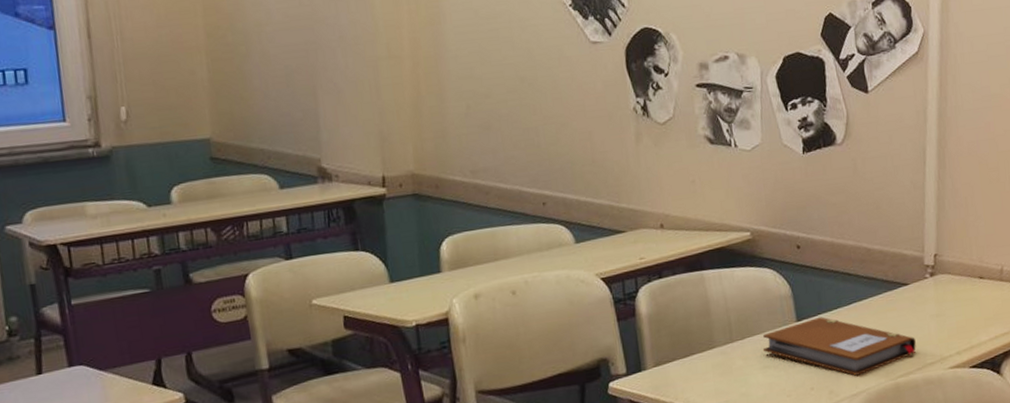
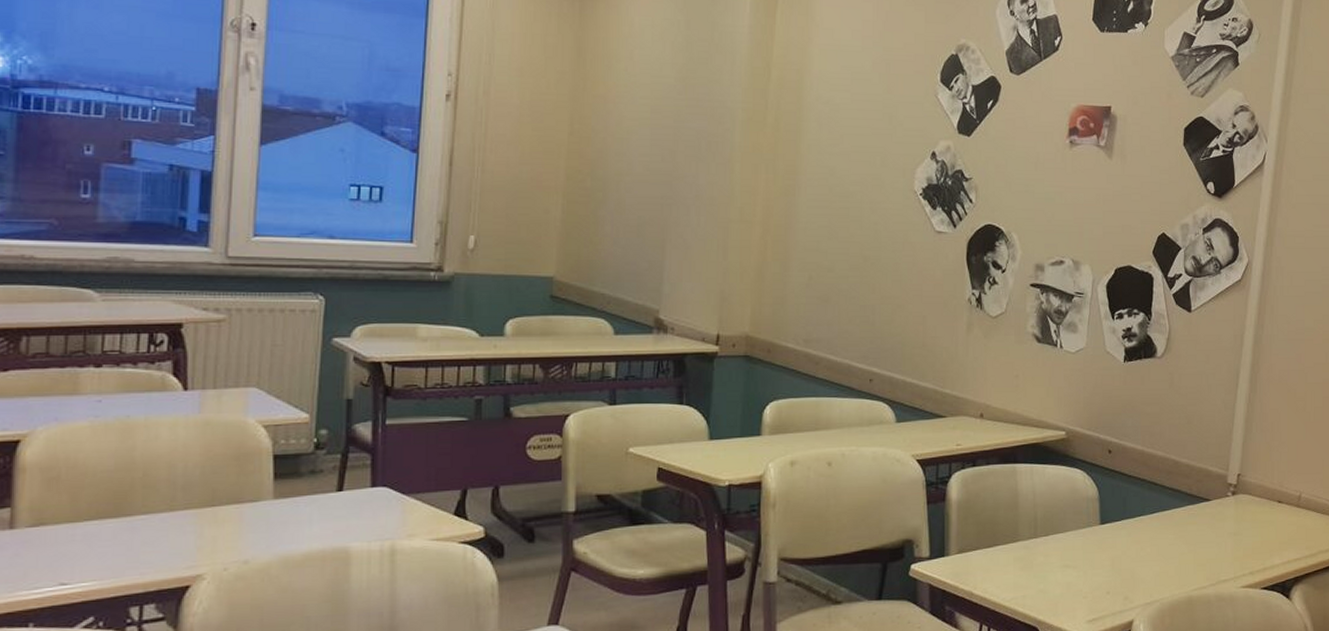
notebook: present [762,317,916,376] -> none [1064,522,1212,585]

